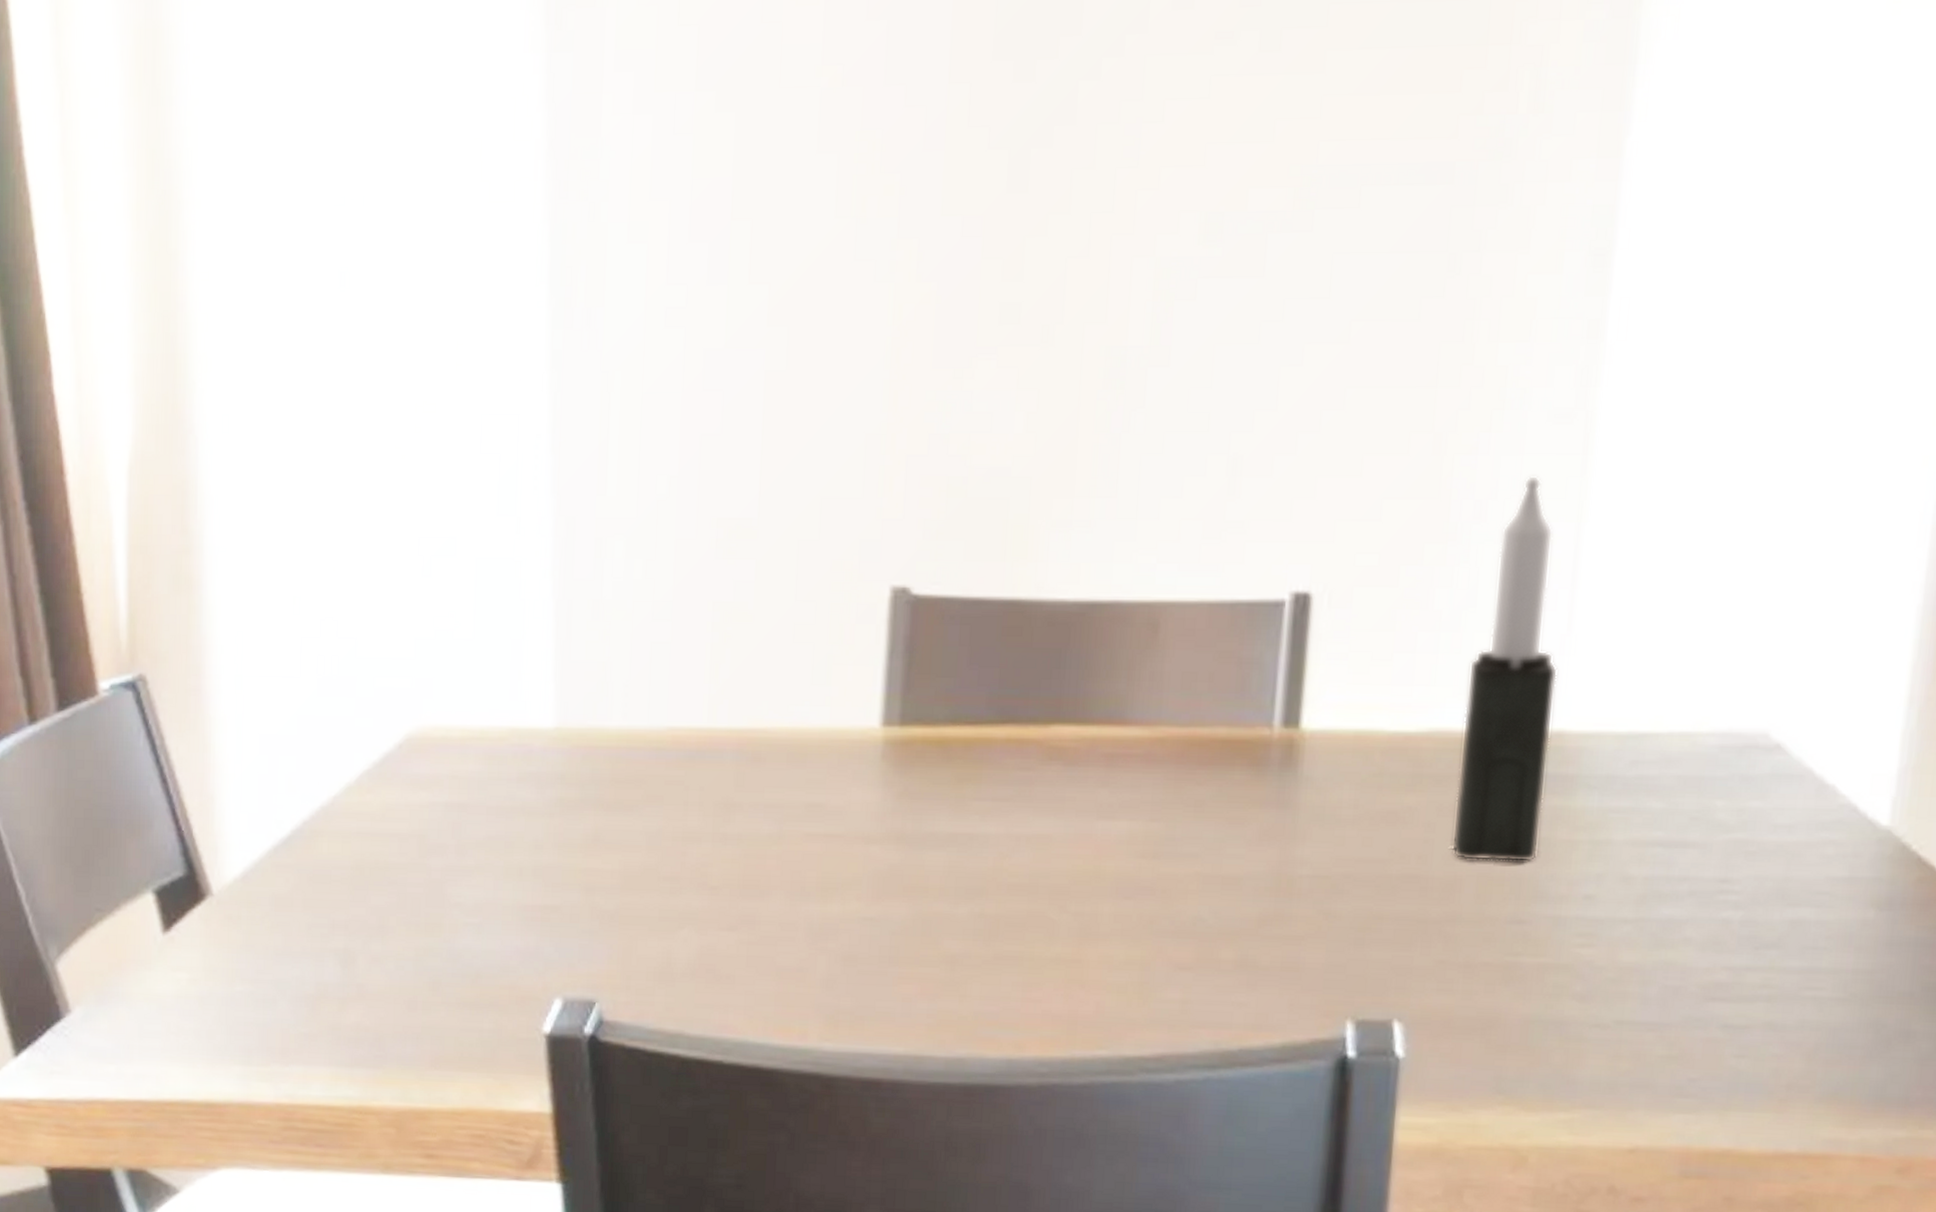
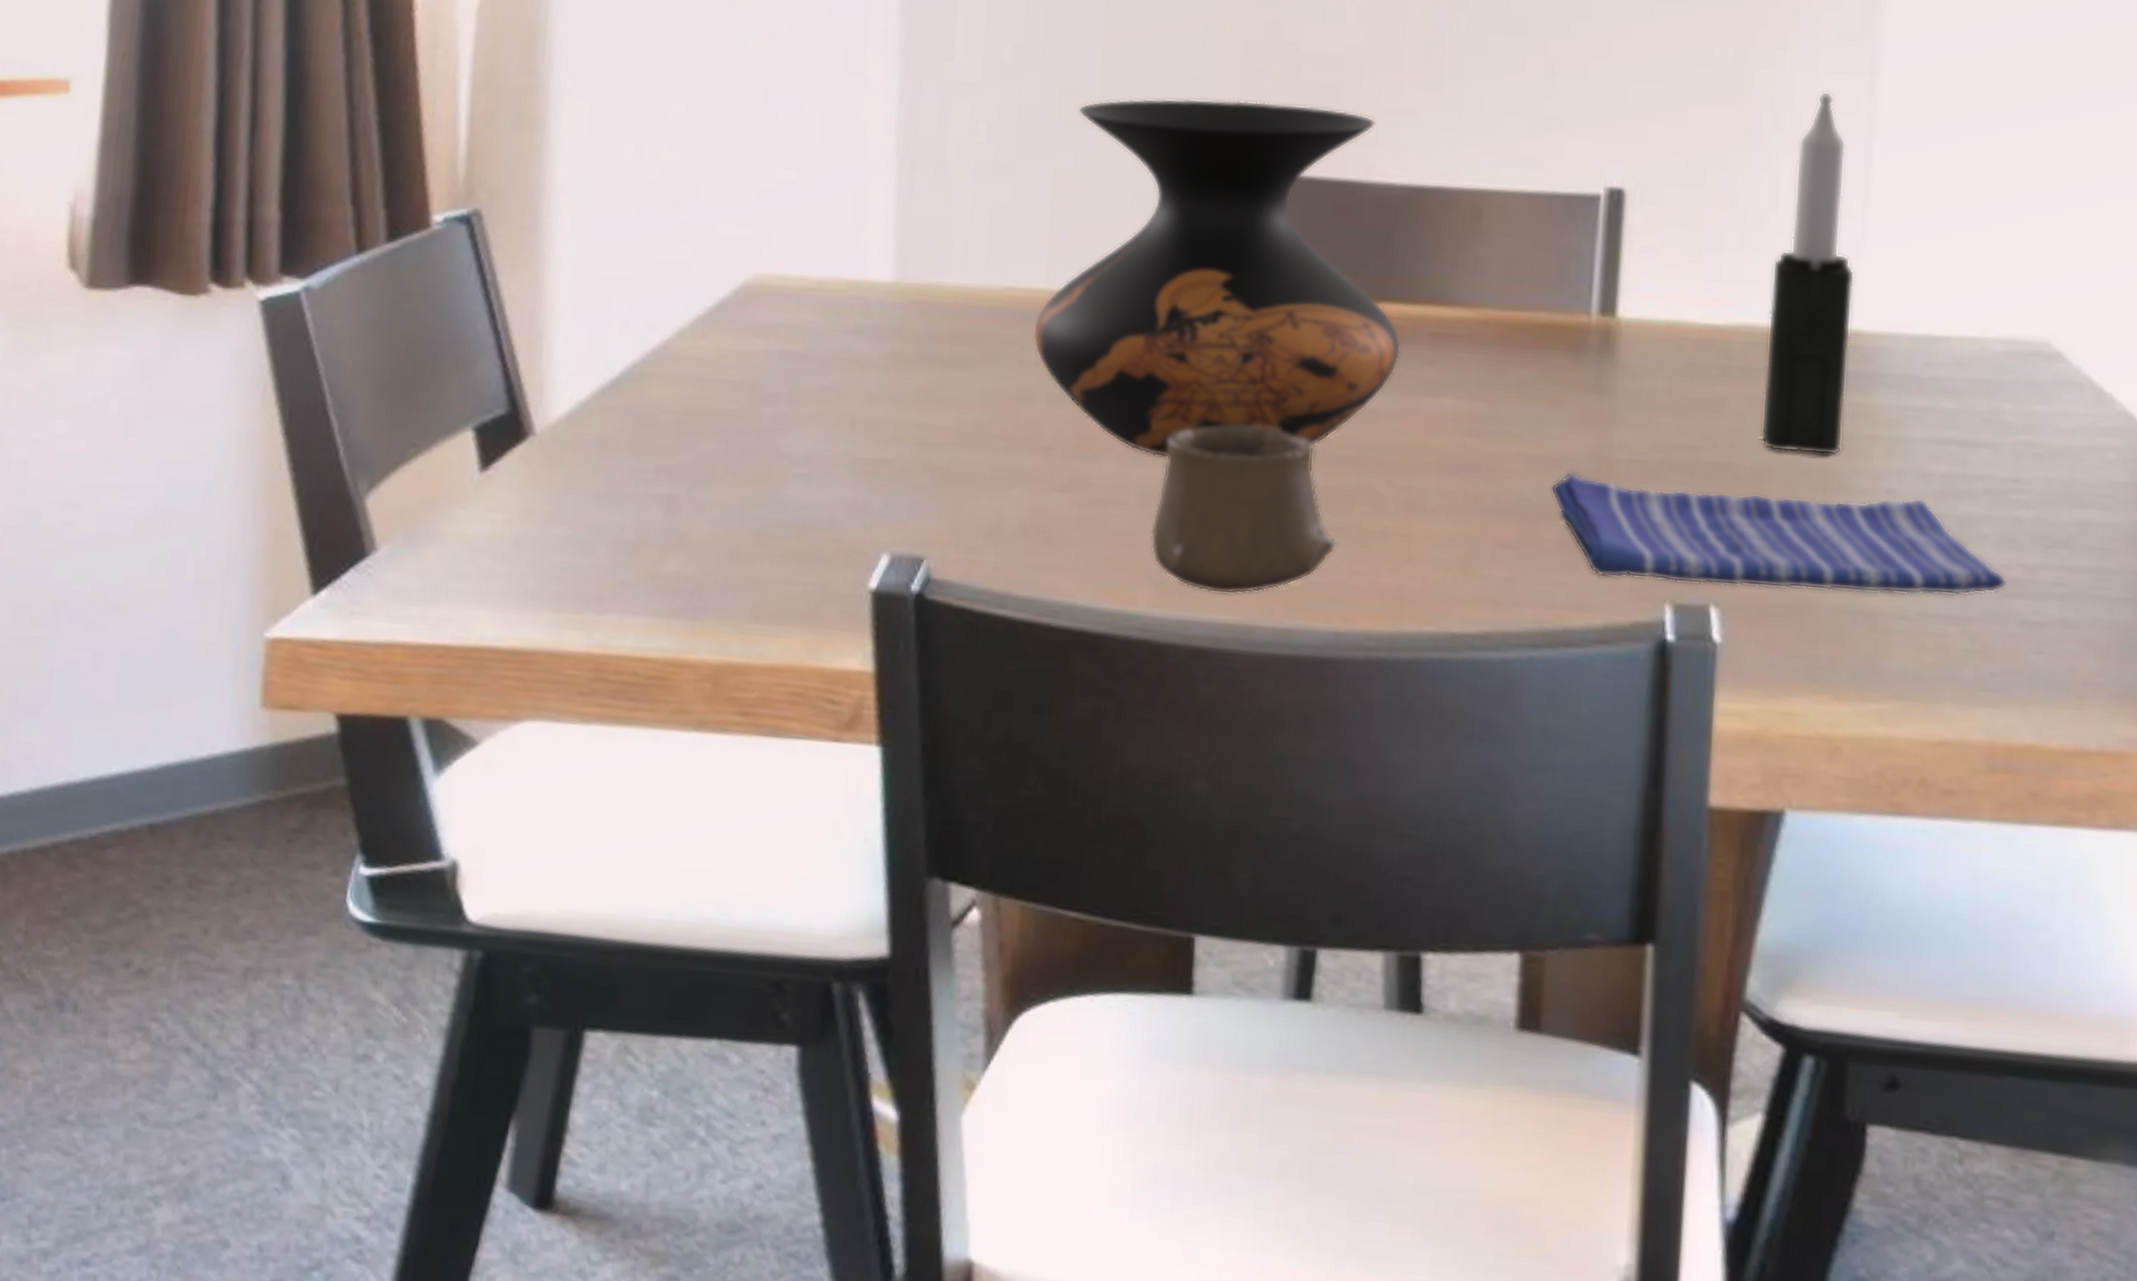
vase: none [696,521,1073,894] -> present [1032,98,1401,459]
cup: none [820,856,1008,1026] -> present [1150,425,1337,595]
dish towel: none [1229,890,1710,1002] -> present [1550,471,2007,596]

